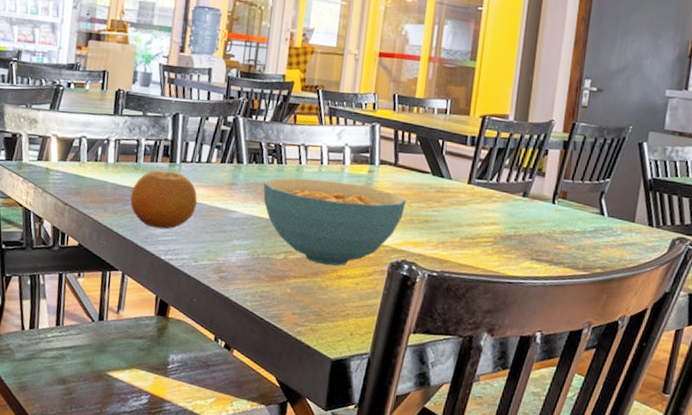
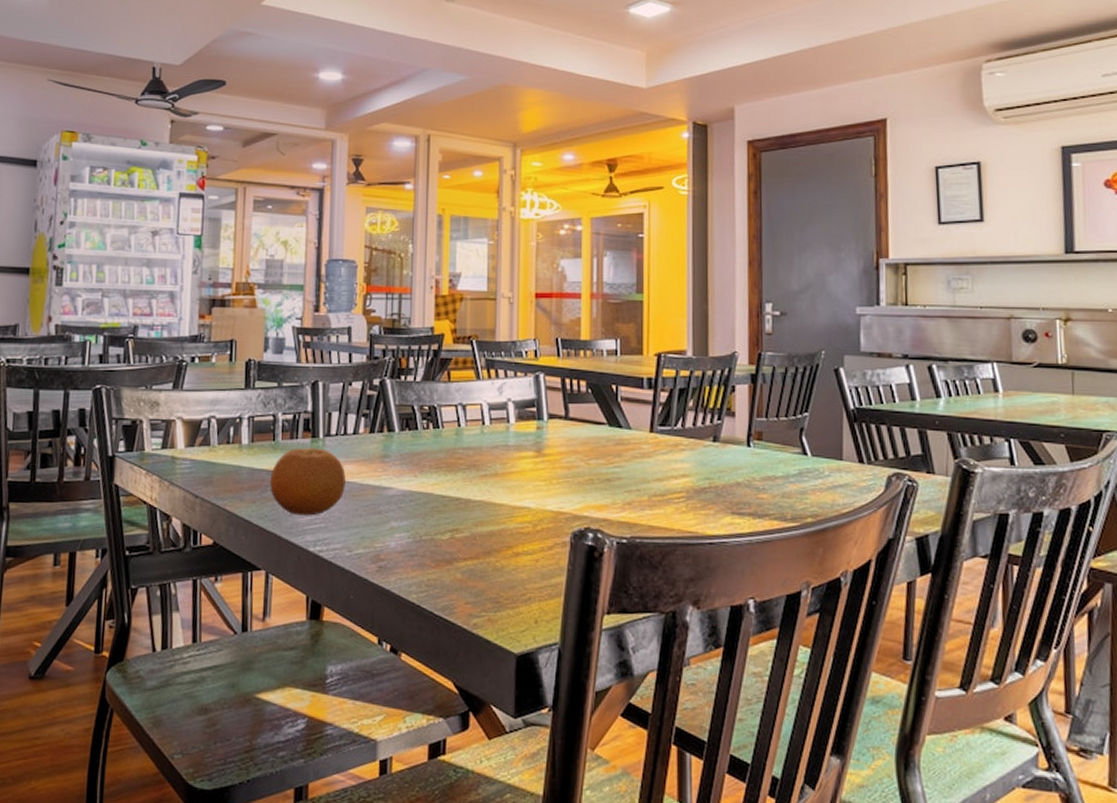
cereal bowl: present [263,178,407,266] -> none [419,442,583,542]

